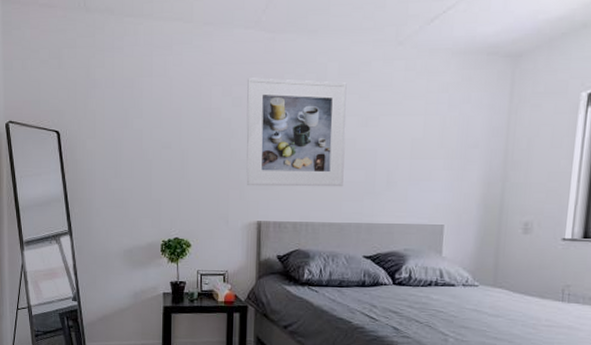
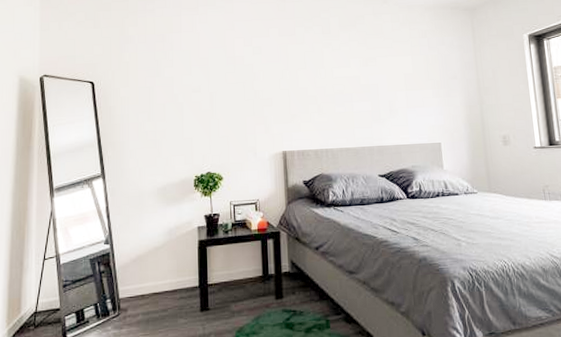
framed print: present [246,78,347,187] -> none [265,30,354,121]

